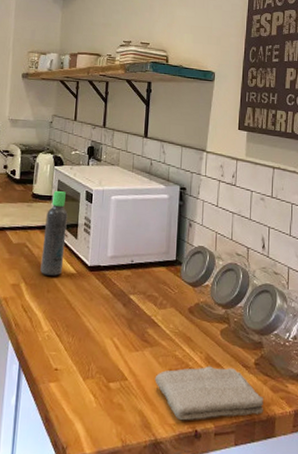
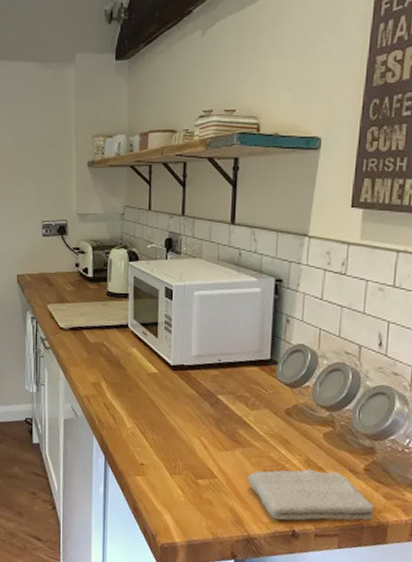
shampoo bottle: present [40,191,68,276] -> none [120,288,146,375]

